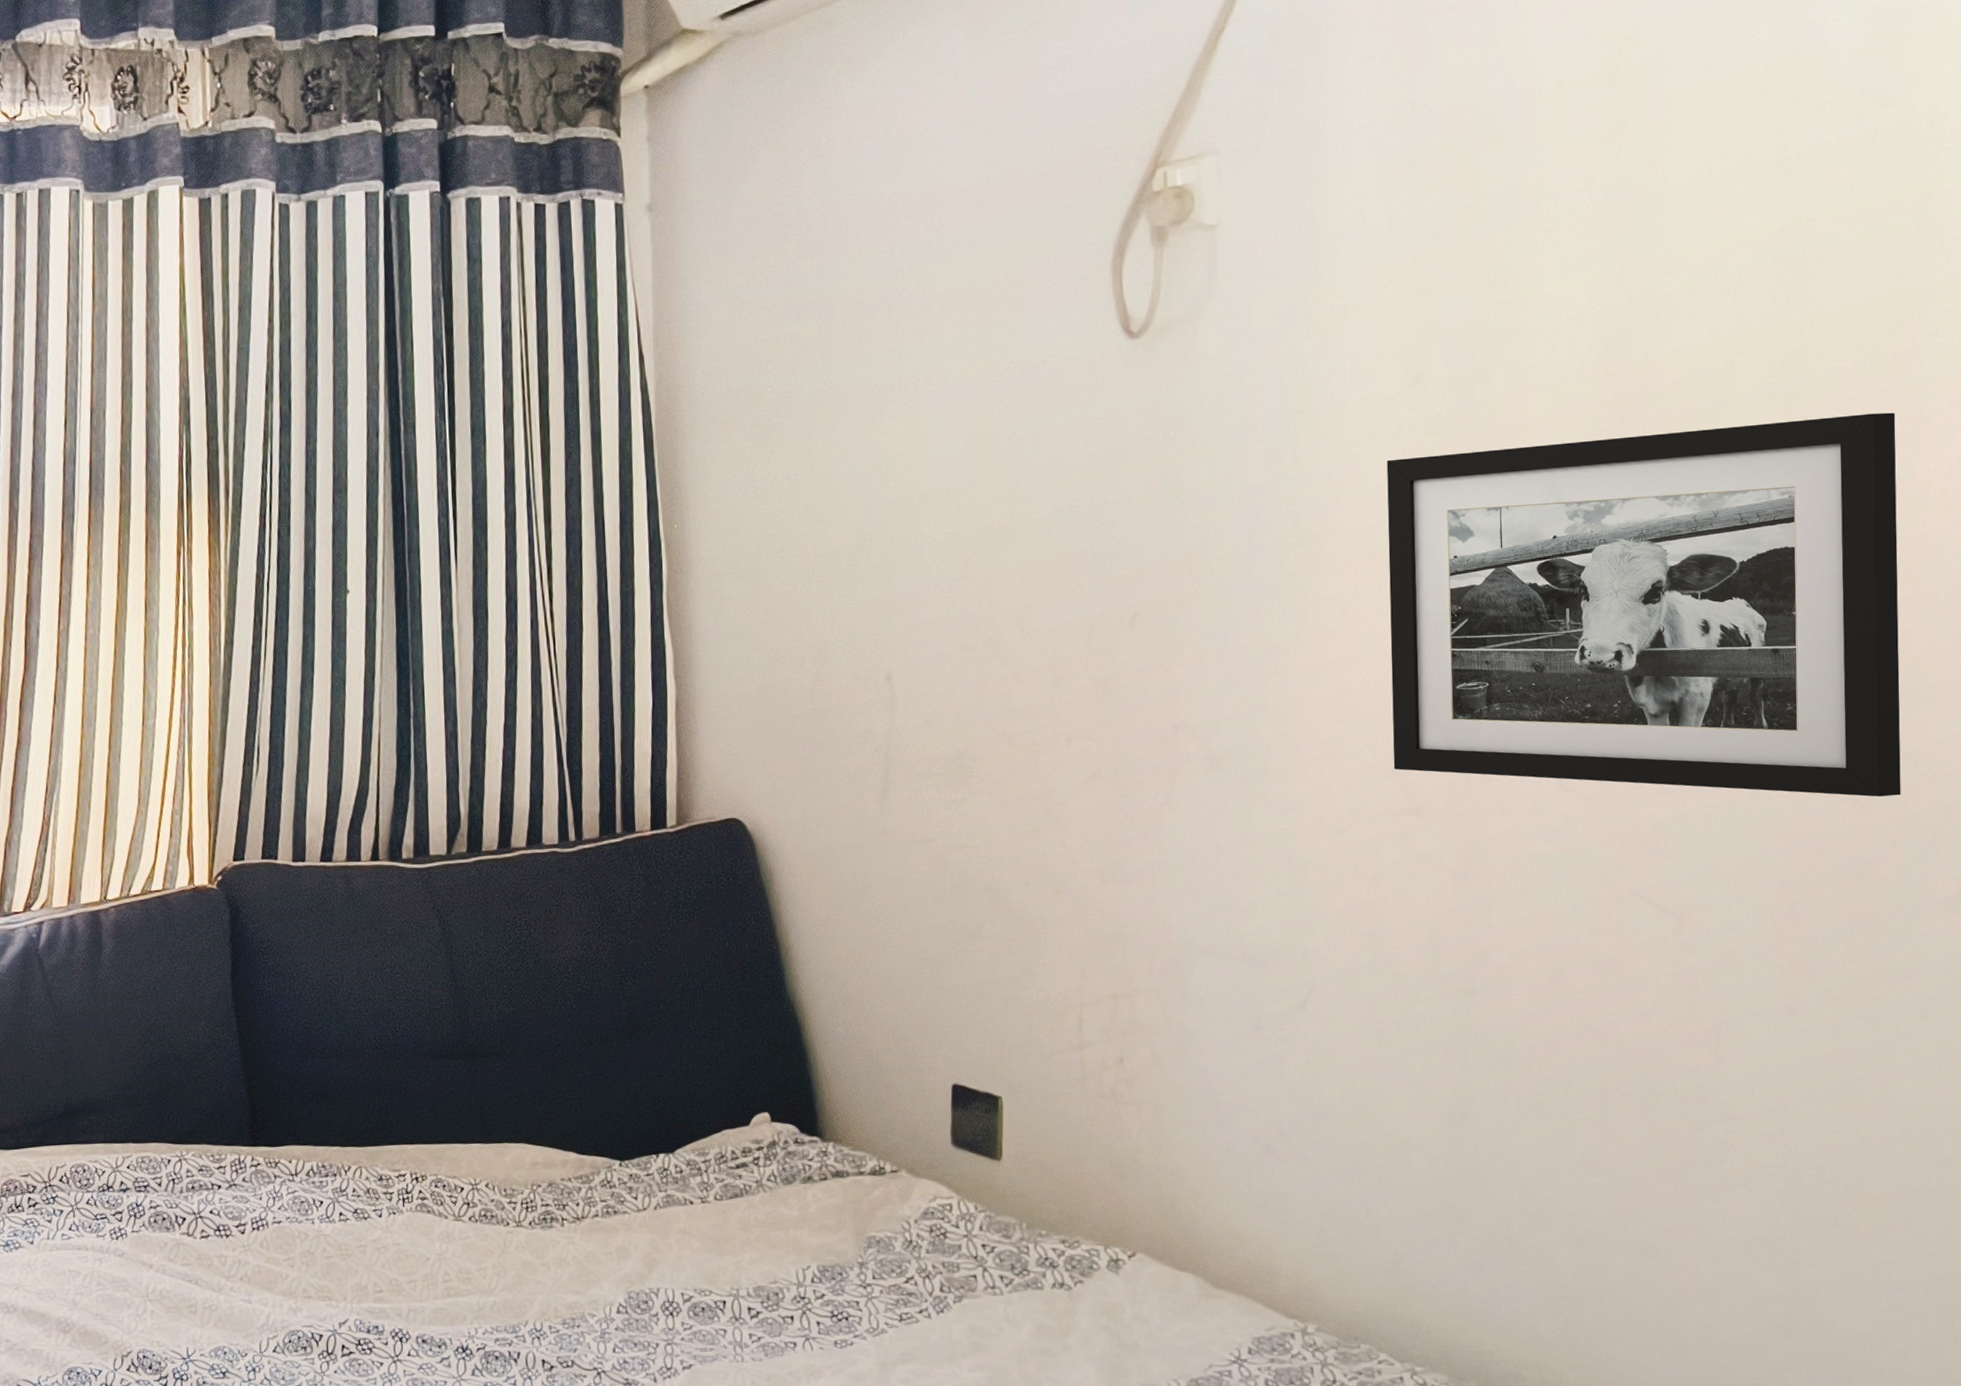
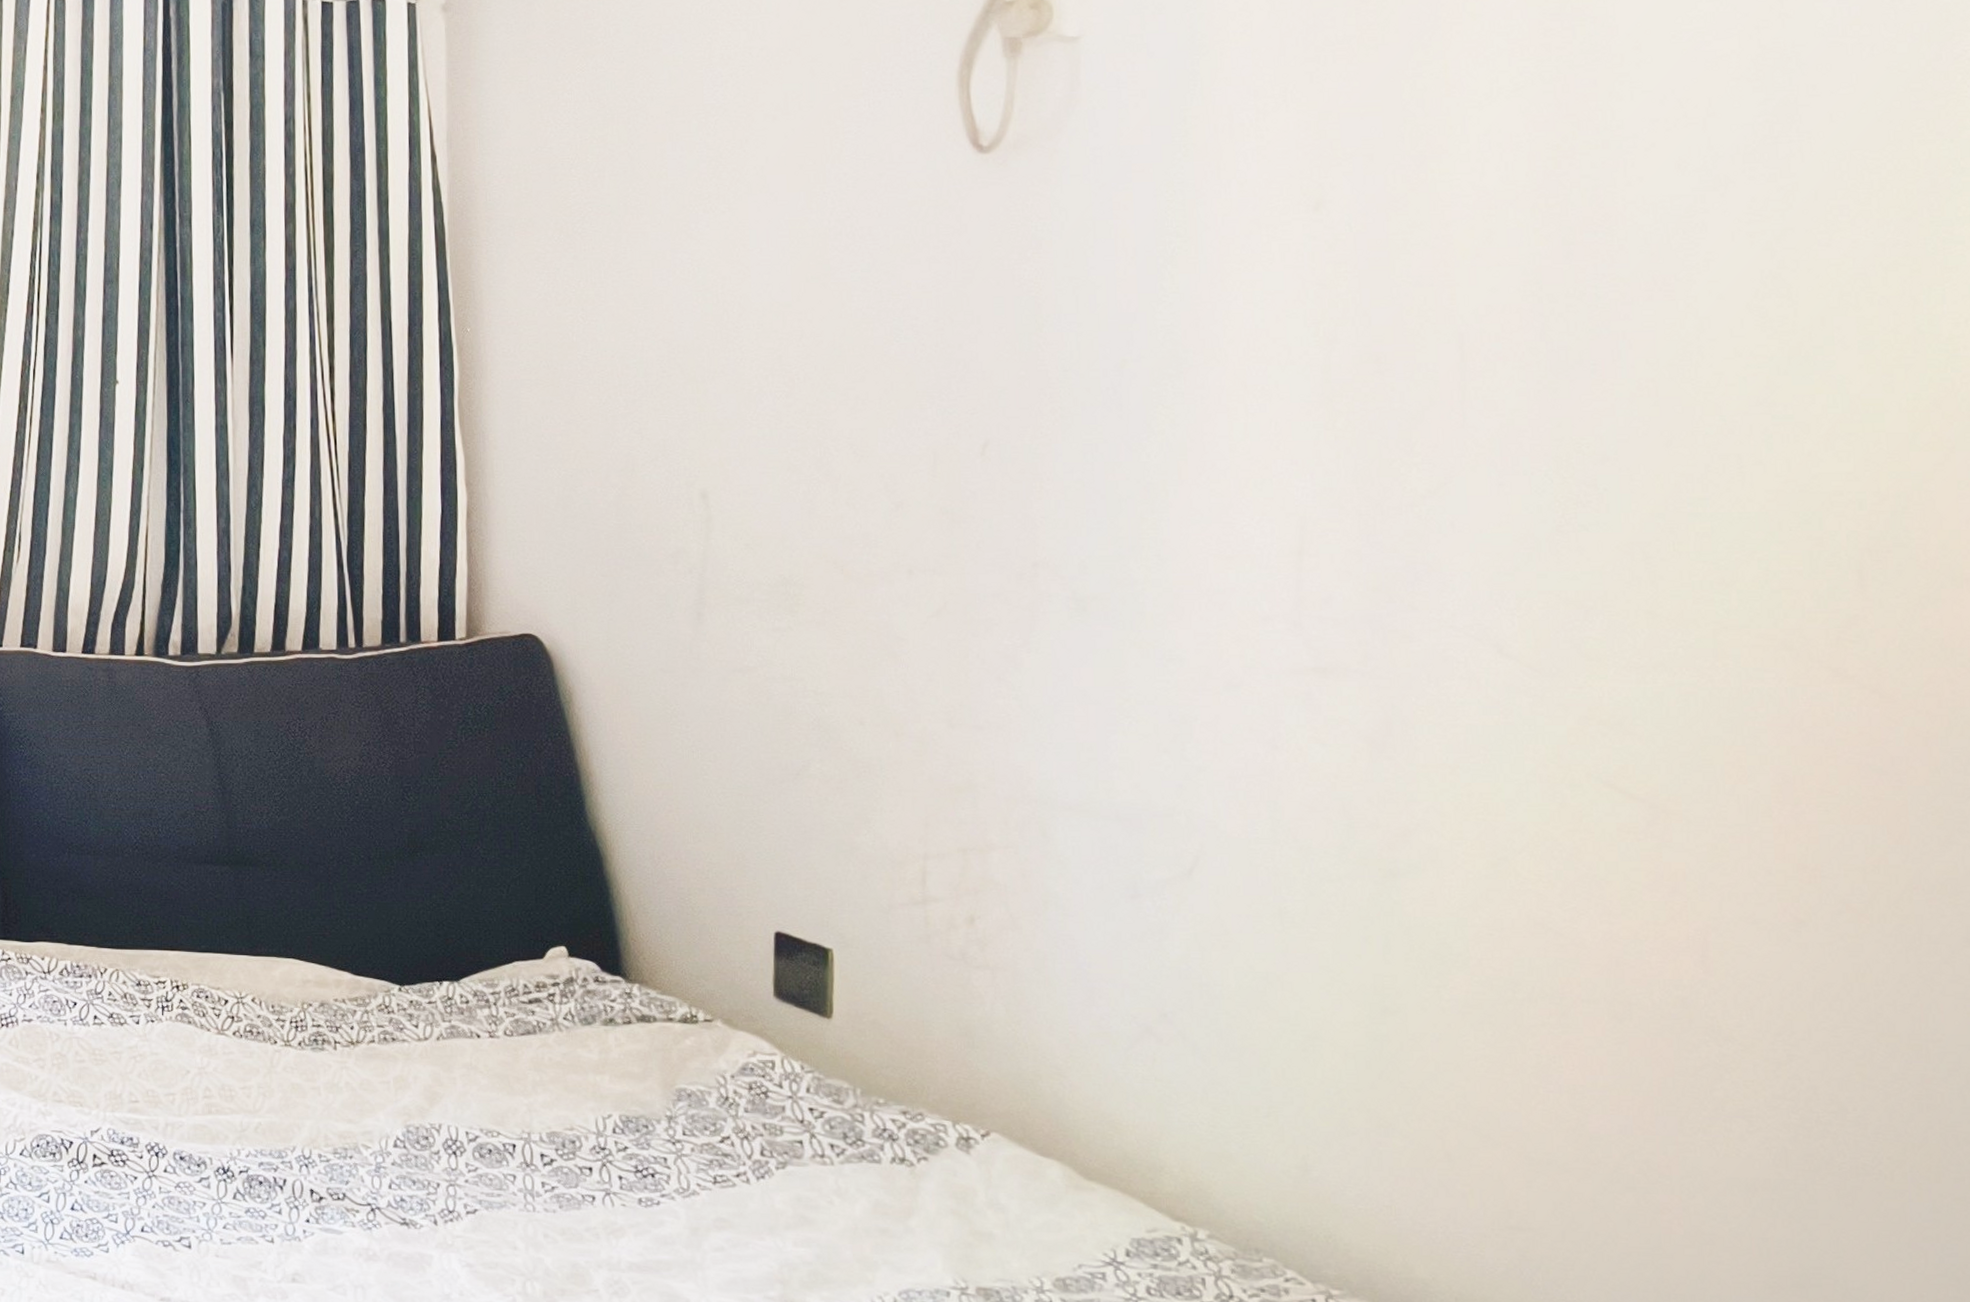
picture frame: present [1386,412,1901,797] -> none [1282,258,1934,686]

